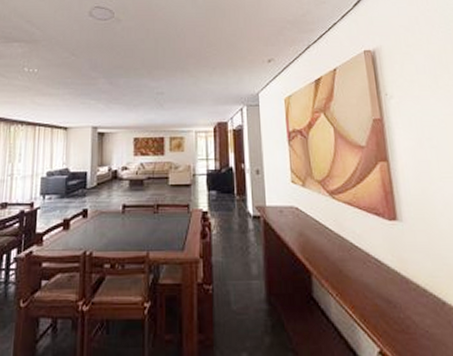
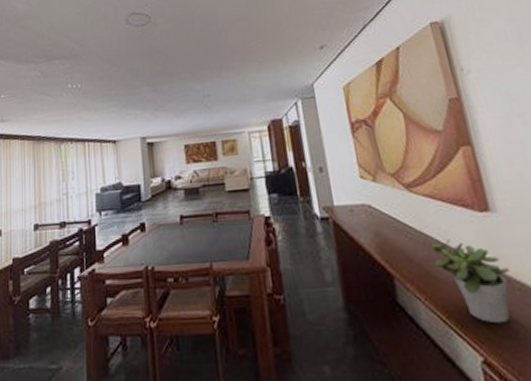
potted plant: none [346,242,408,319] -> present [431,239,511,324]

